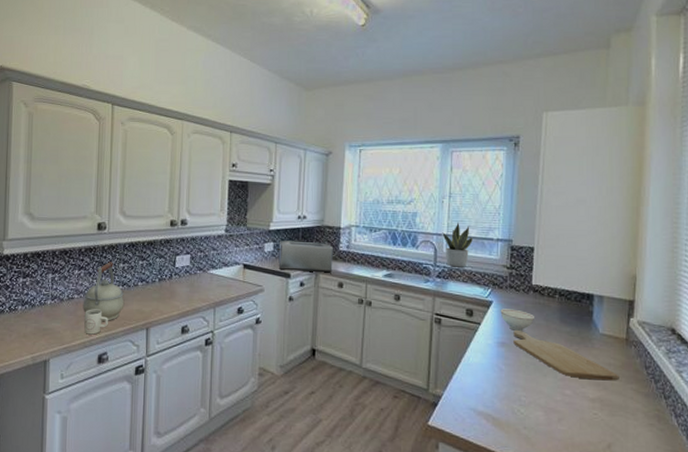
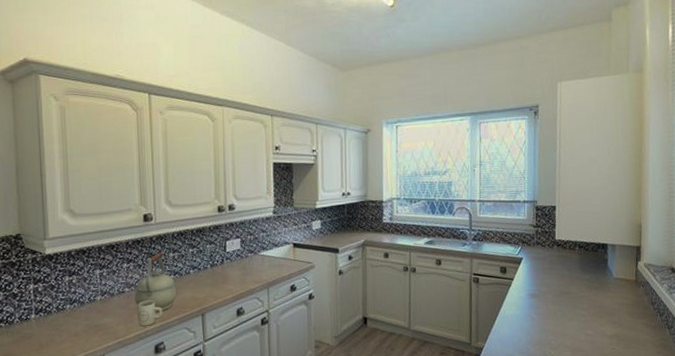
toaster: present [276,240,333,273] -> none [324,216,378,246]
potted plant: present [442,222,473,267] -> none [475,188,503,230]
bowl: present [500,309,535,332] -> none [529,263,560,283]
chopping board: present [513,329,619,381] -> none [542,281,631,319]

